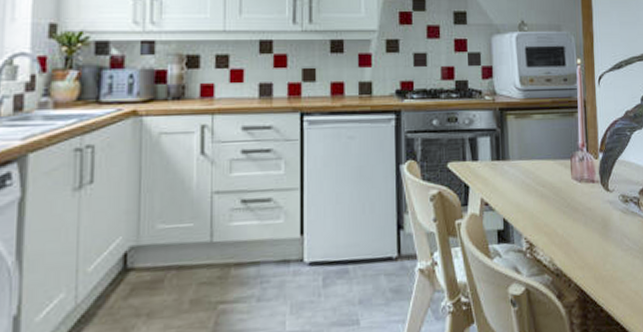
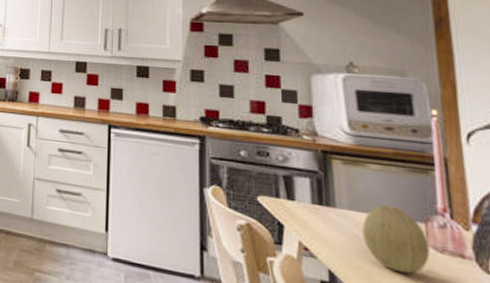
fruit: none [528,149,573,207] -> present [362,205,430,274]

